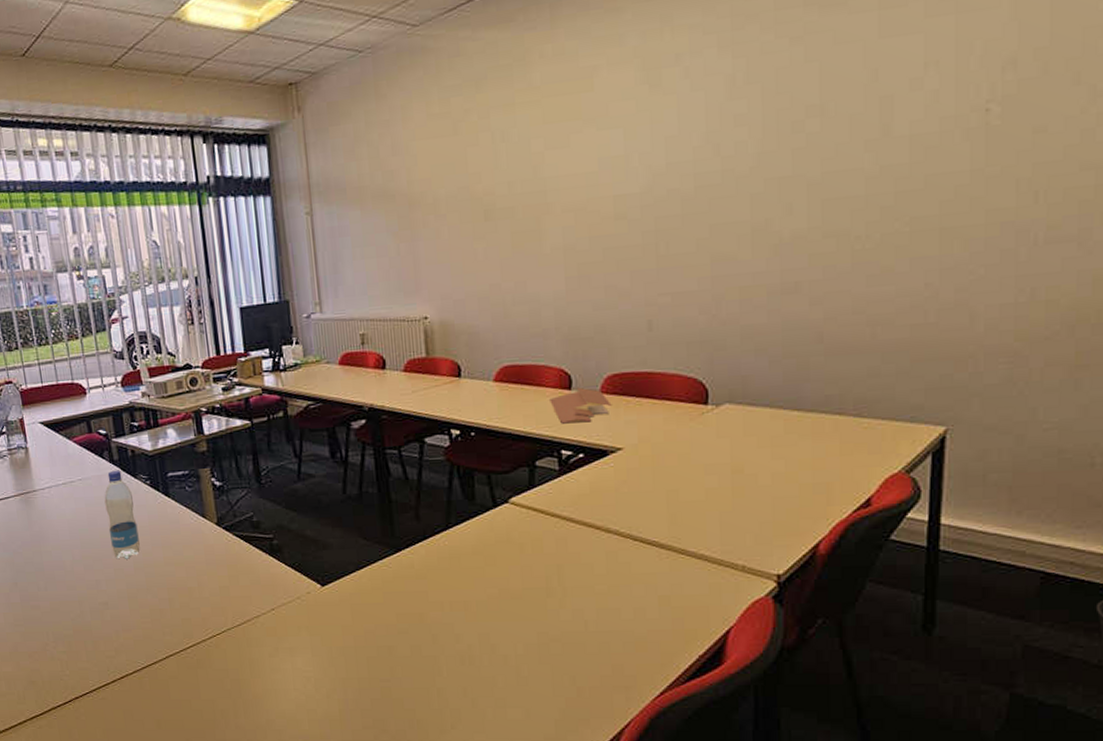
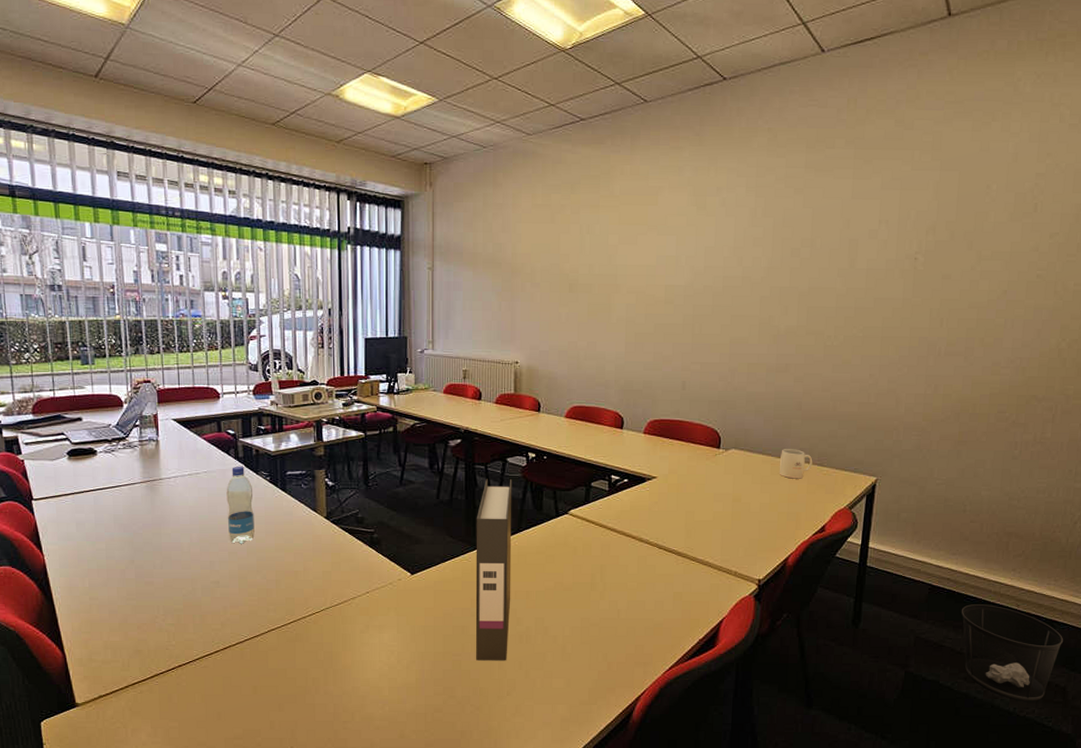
binder: none [393,464,447,688] -> present [475,479,512,661]
papers: present [550,387,612,424] -> none [606,427,652,455]
mug: none [795,396,846,438] -> present [779,449,813,479]

